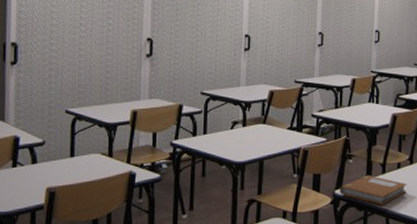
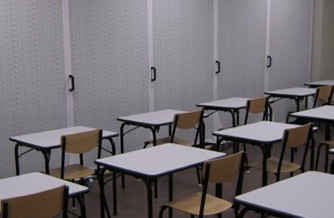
notebook: present [339,175,407,205] -> none [239,183,299,208]

